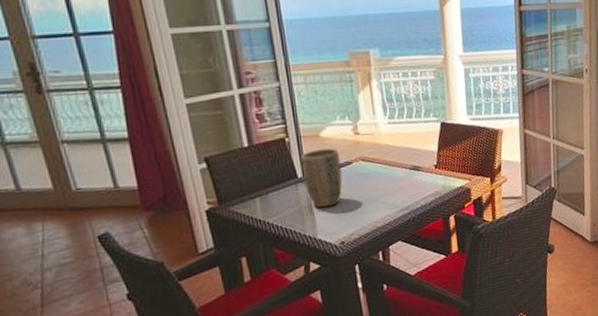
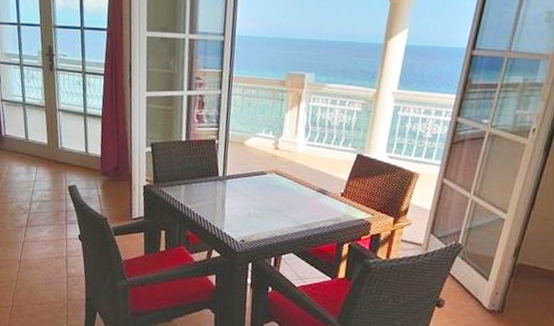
plant pot: present [301,148,343,208] -> none [223,155,258,208]

